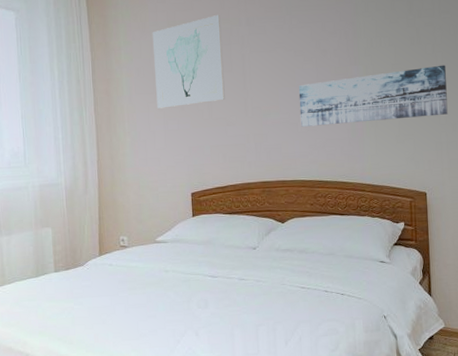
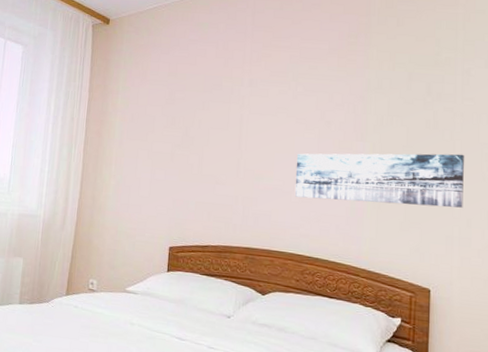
wall art: present [152,14,225,109] -> none [146,72,223,158]

